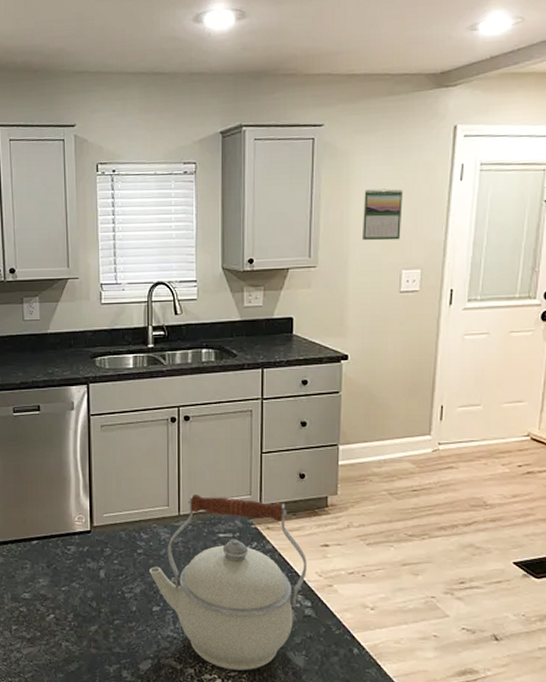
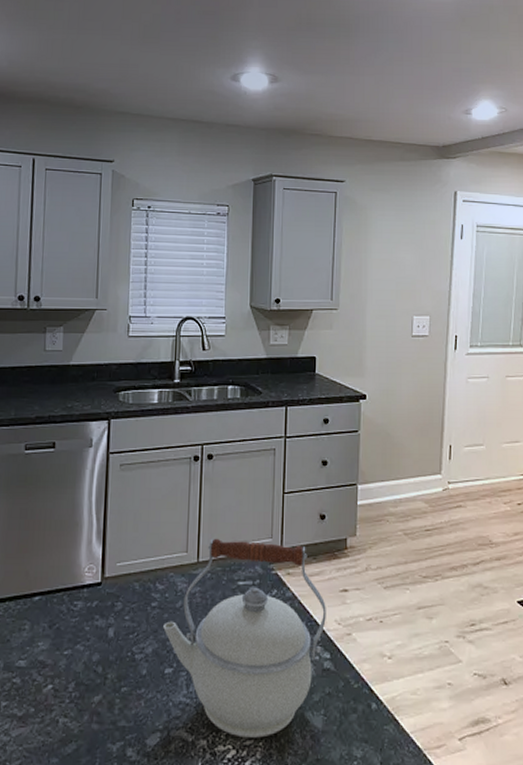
calendar: present [361,189,403,241] -> none [378,241,413,288]

